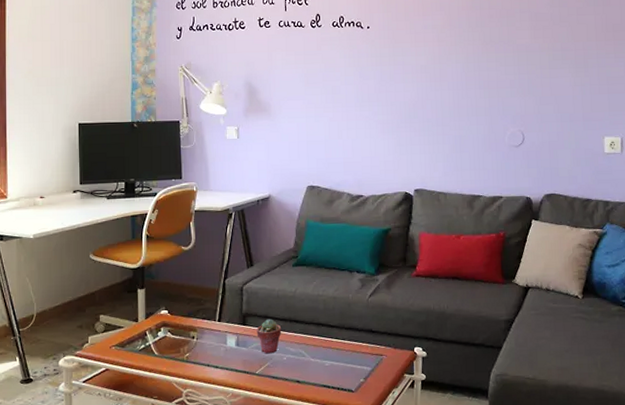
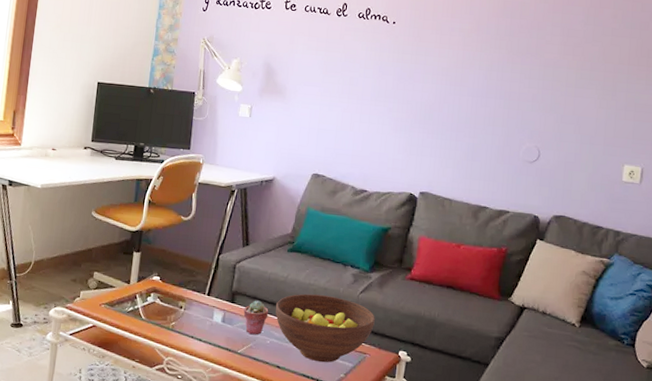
fruit bowl: none [287,304,387,371] -> present [275,293,375,363]

